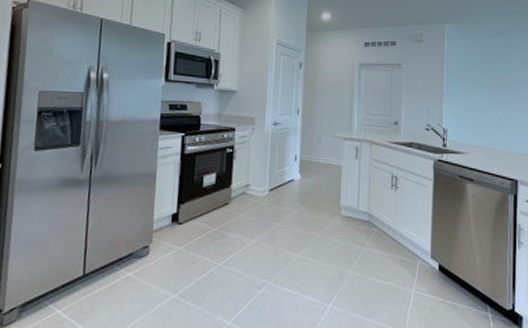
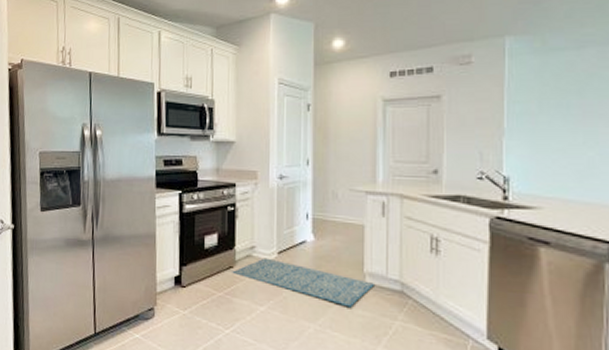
rug: none [227,195,348,237] -> present [232,258,374,308]

